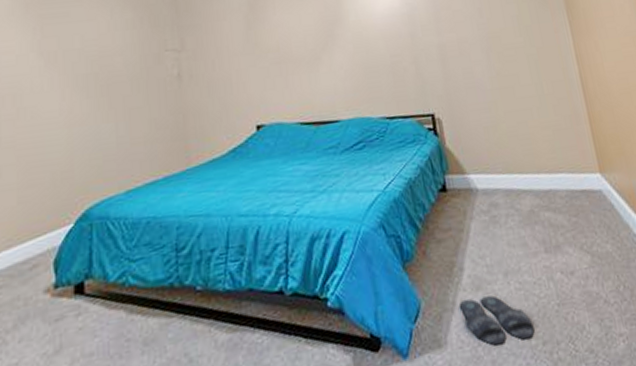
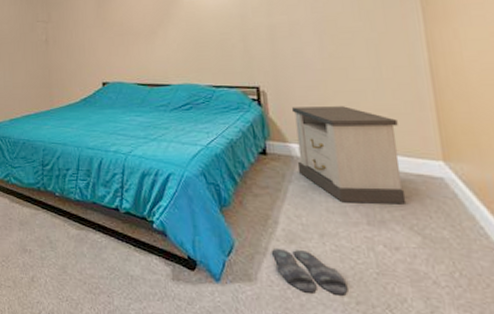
nightstand: none [467,127,575,233] -> present [291,106,407,205]

